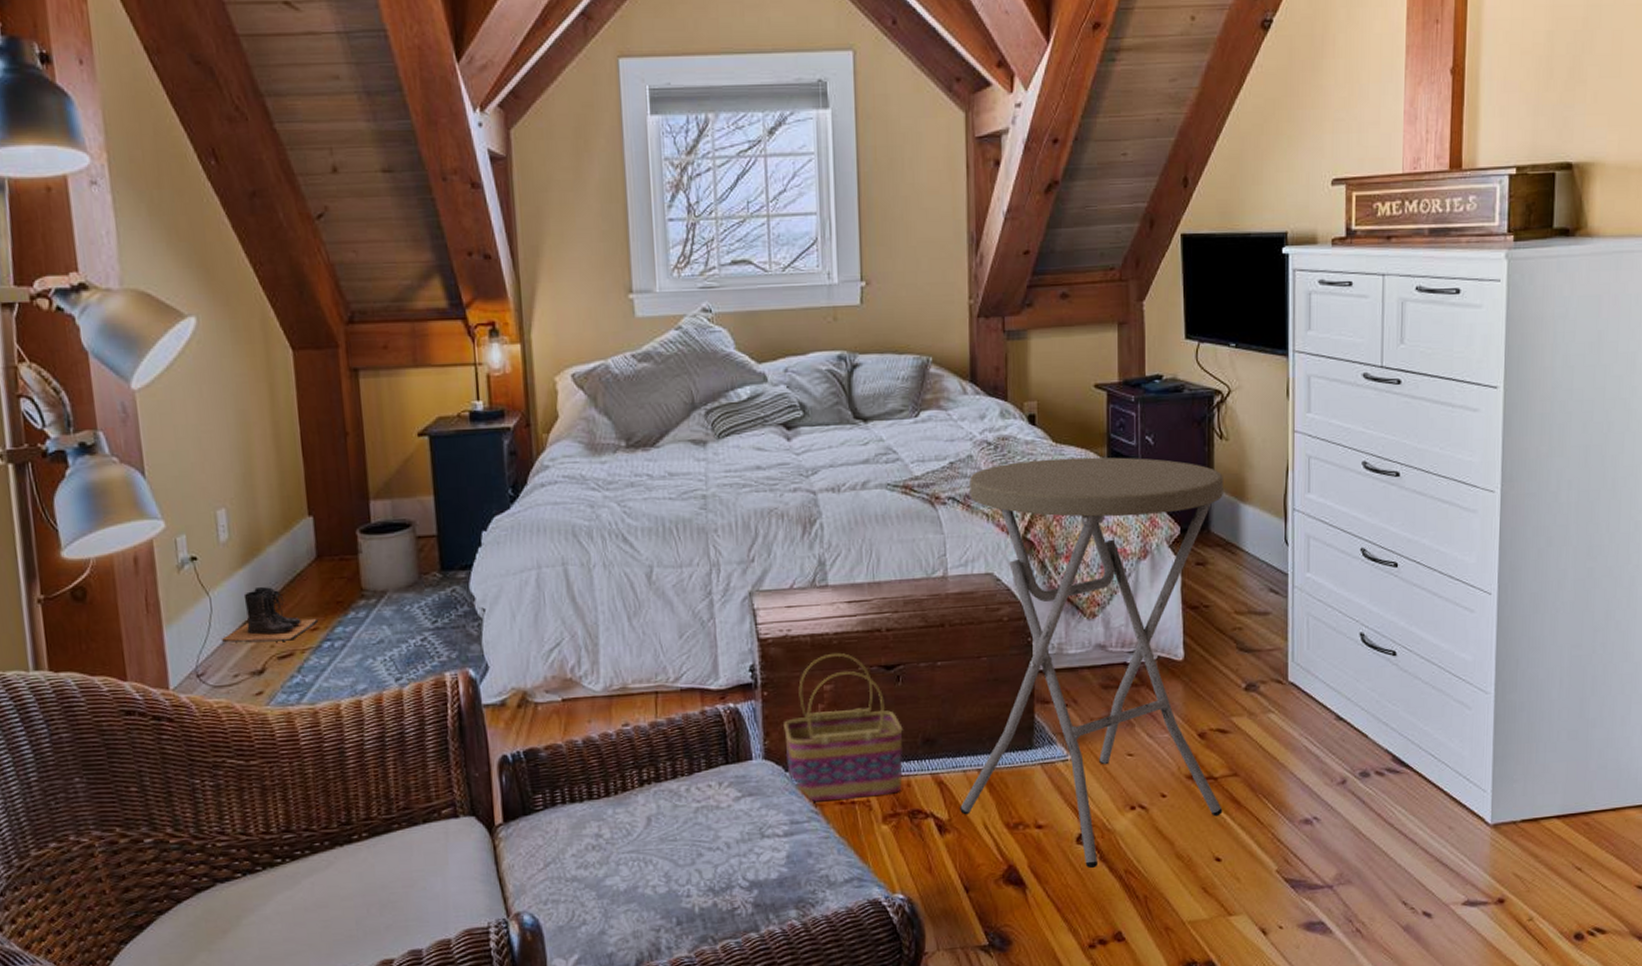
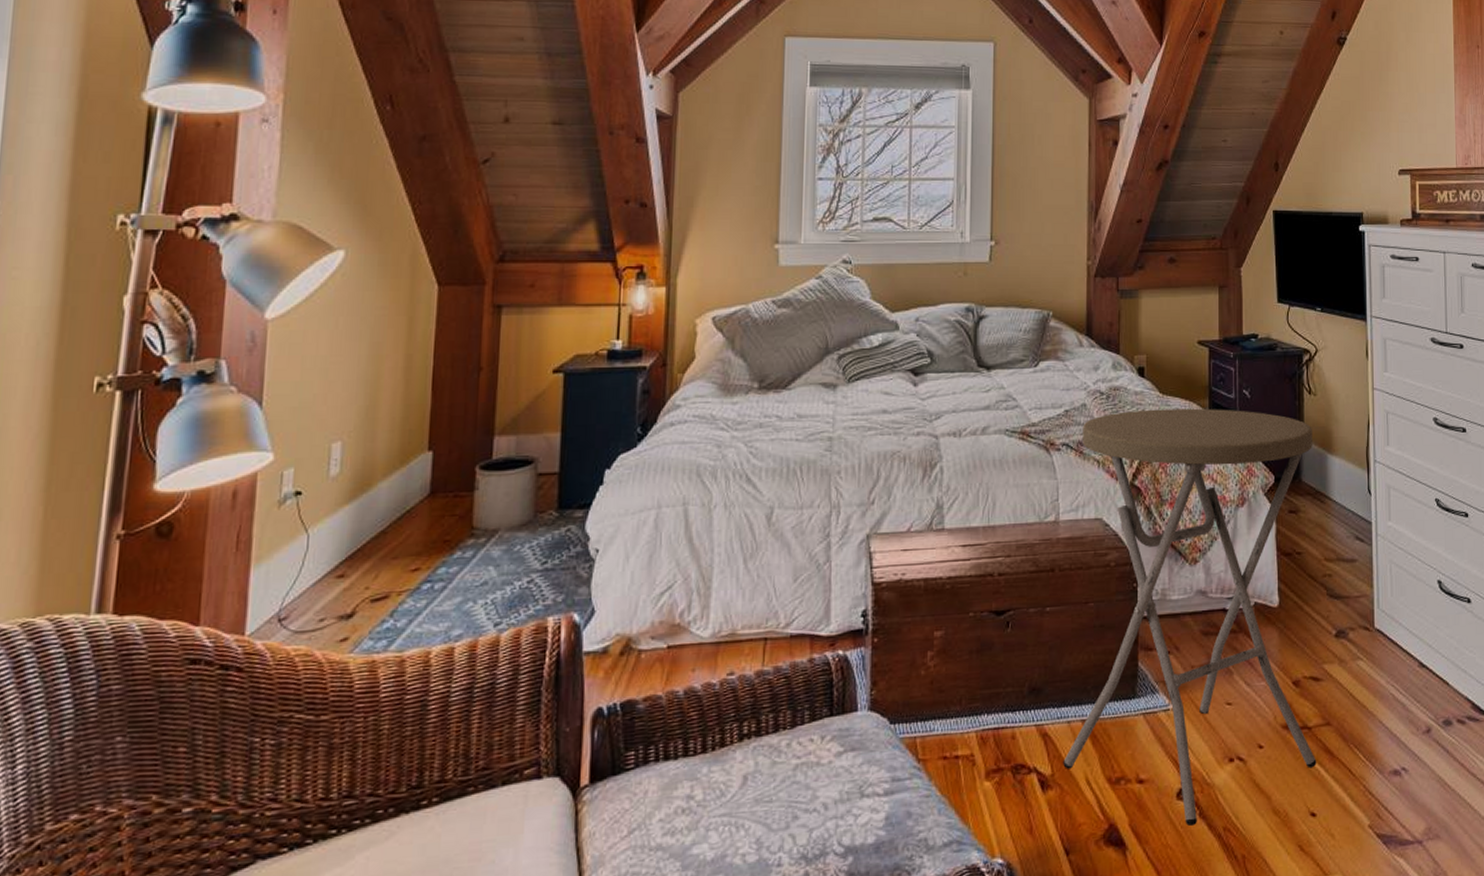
boots: present [220,587,319,643] -> none [312,524,422,584]
basket: present [784,652,903,803] -> none [891,597,1010,758]

